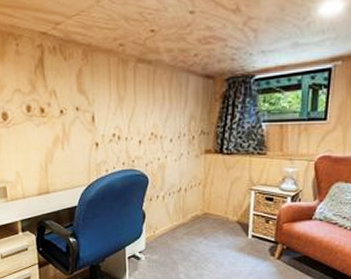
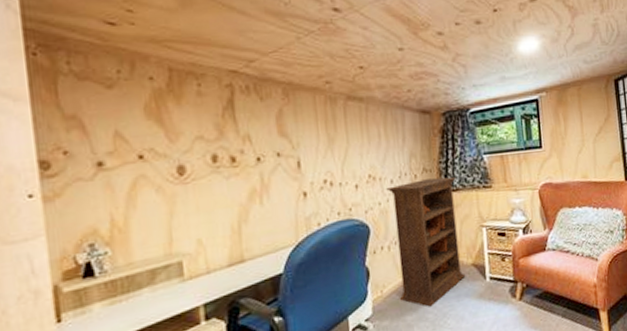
bookcase: none [166,141,232,251] -> present [386,177,466,308]

